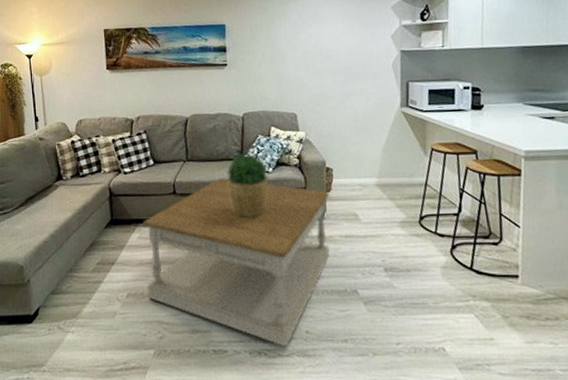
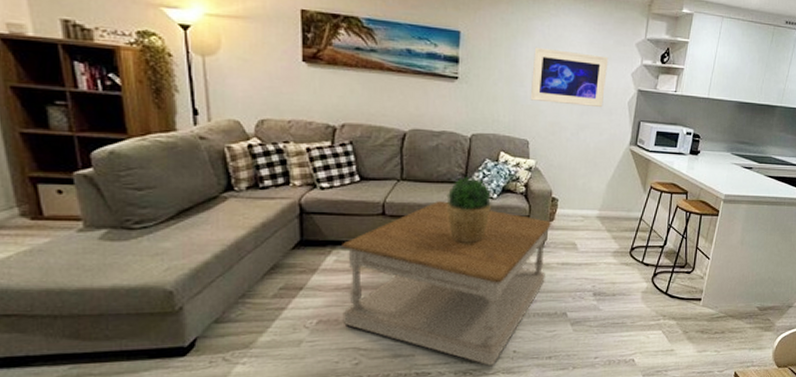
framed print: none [292,23,366,76] -> present [530,47,609,108]

